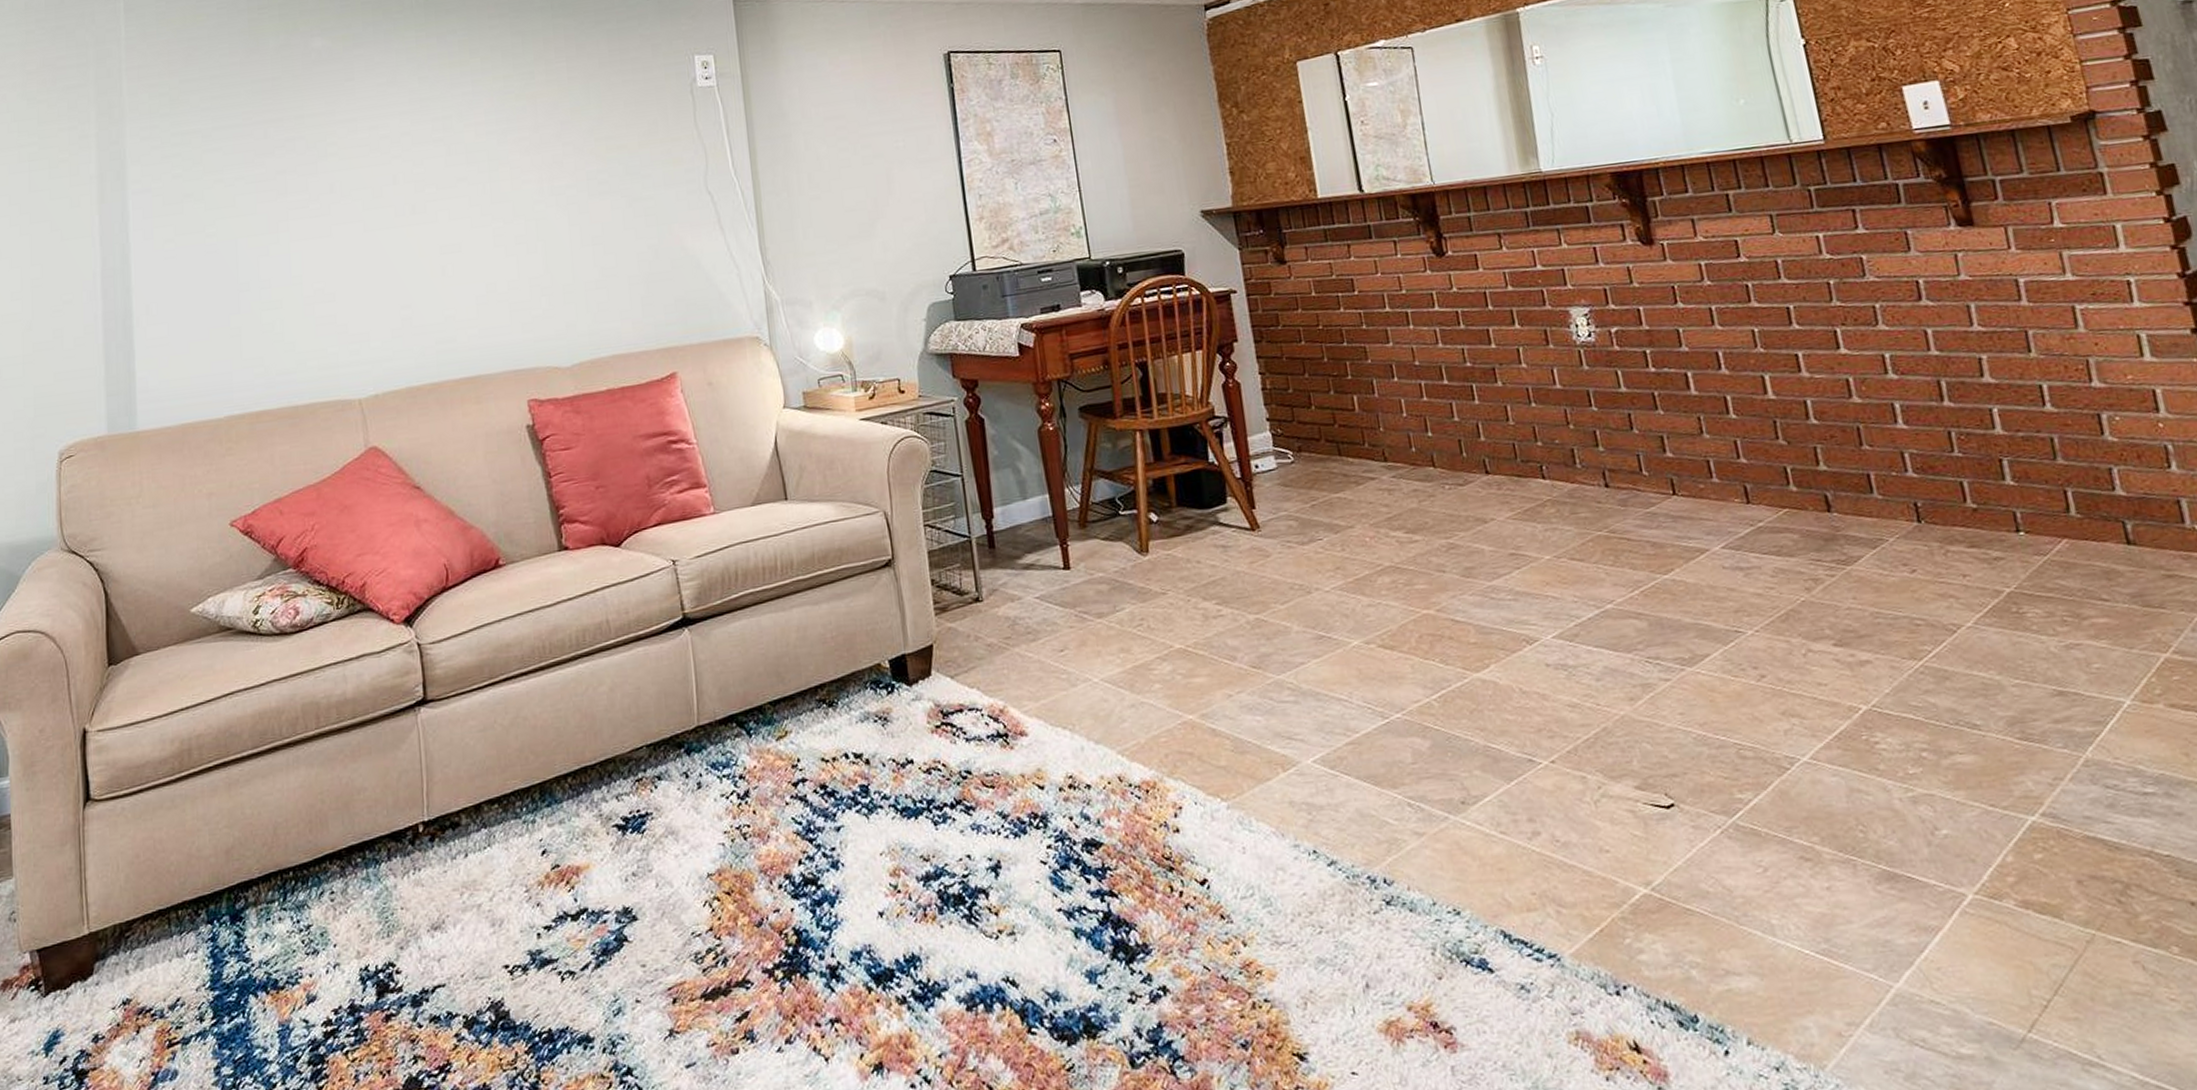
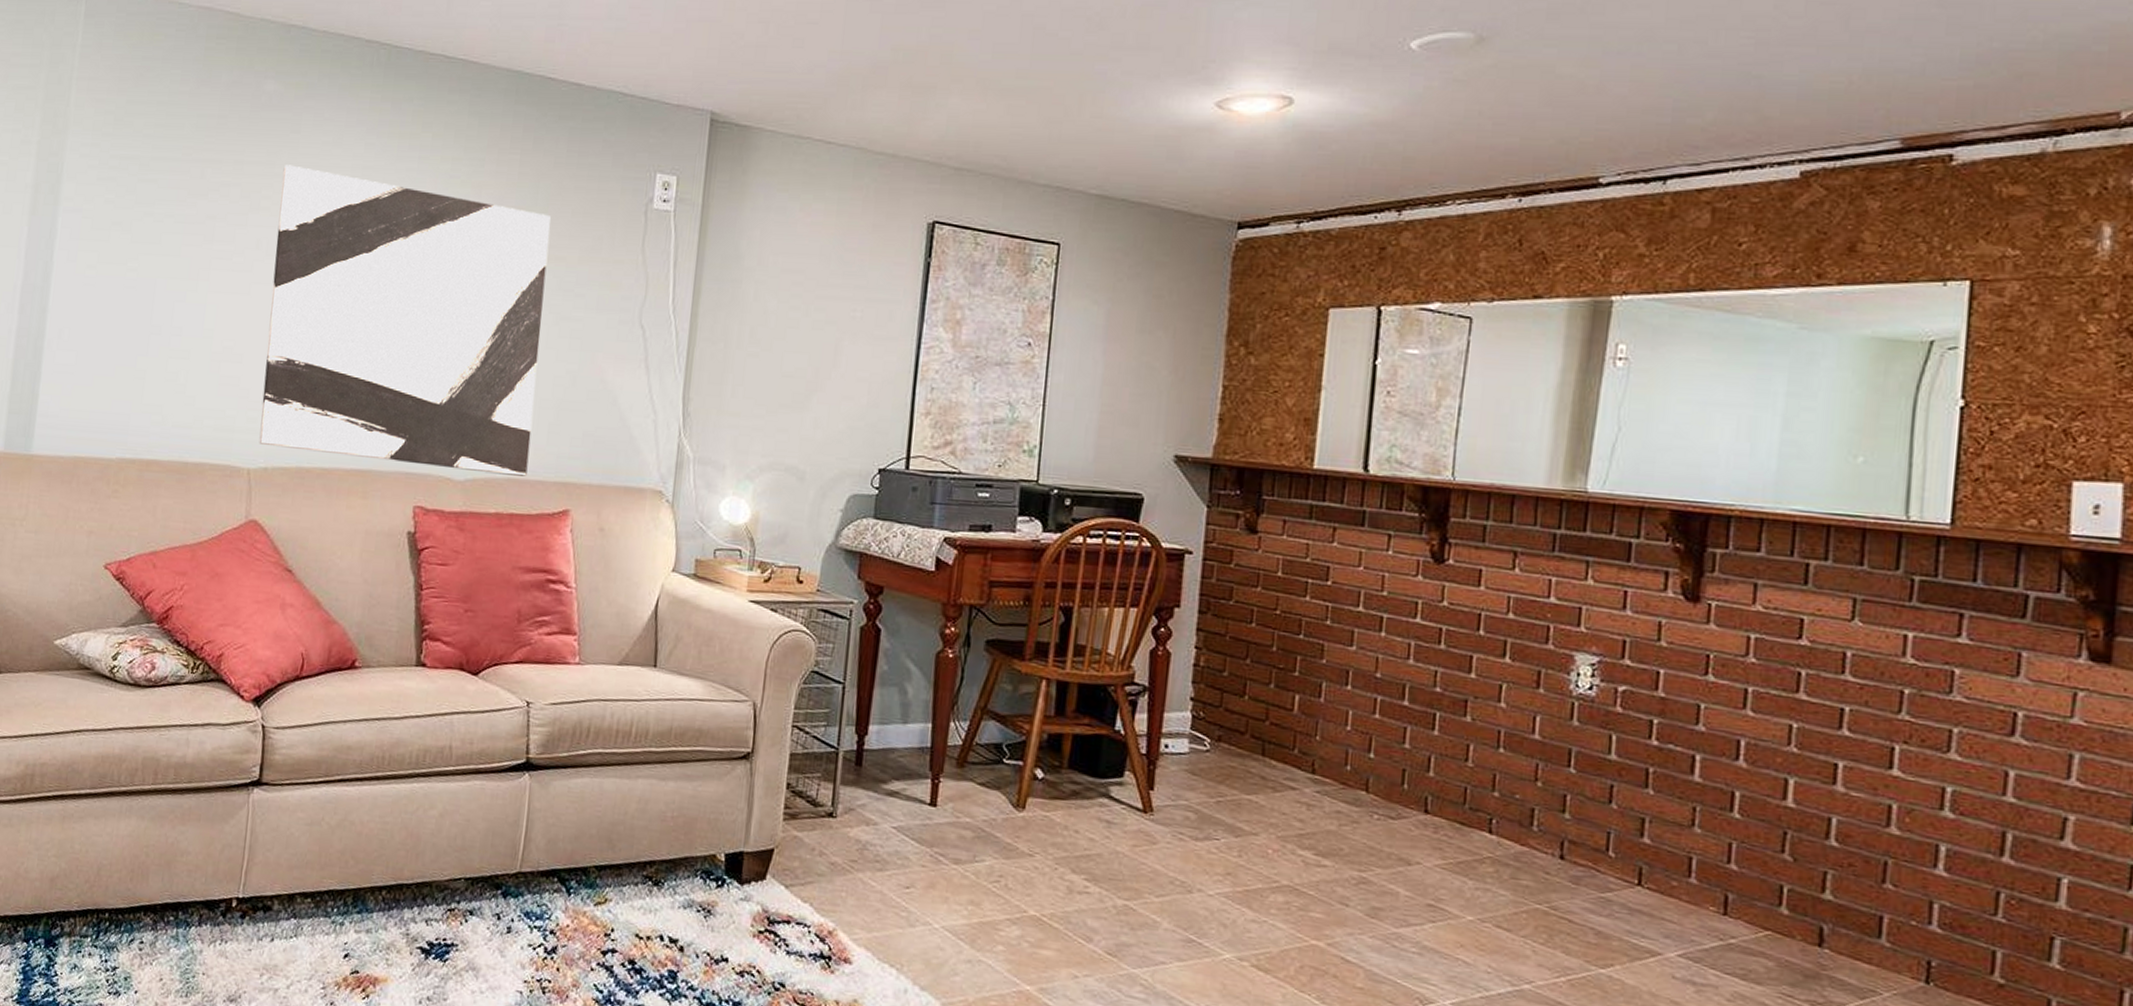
wall art: none [344,110,630,374] -> present [259,165,551,476]

